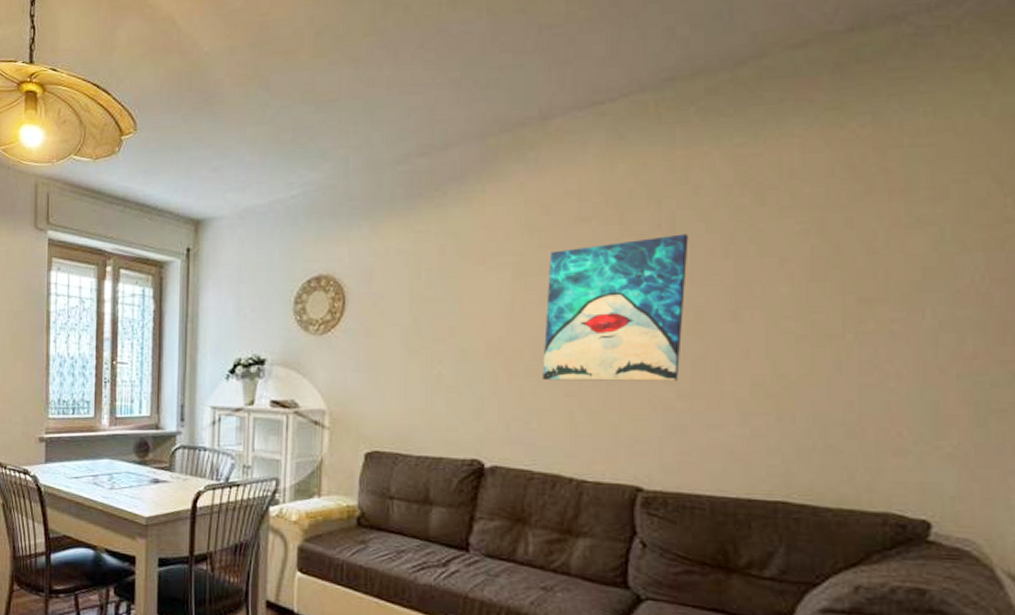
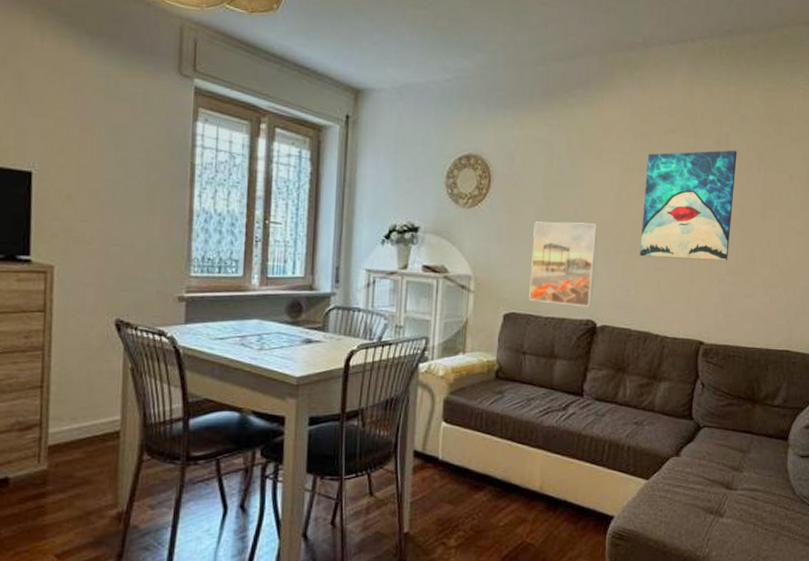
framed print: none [395,343,482,443] -> present [529,221,597,306]

